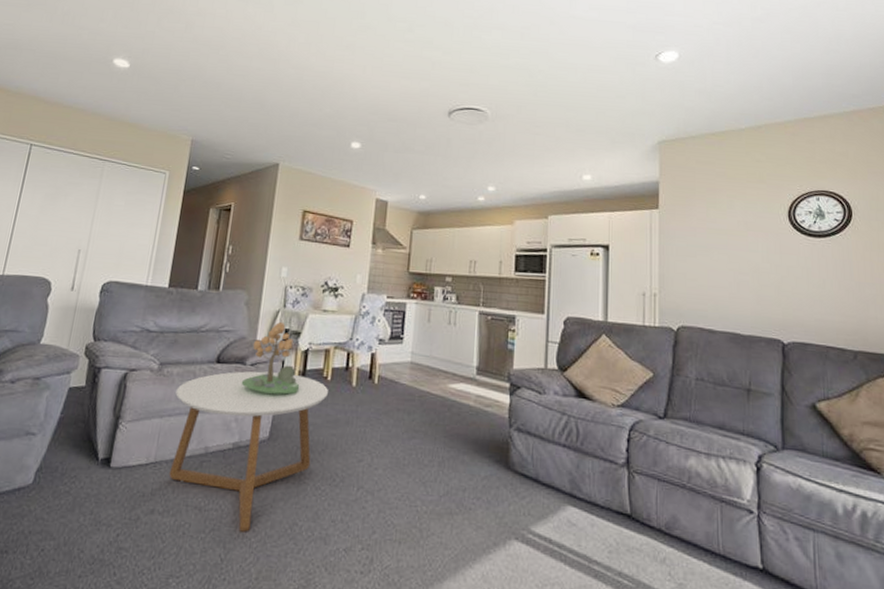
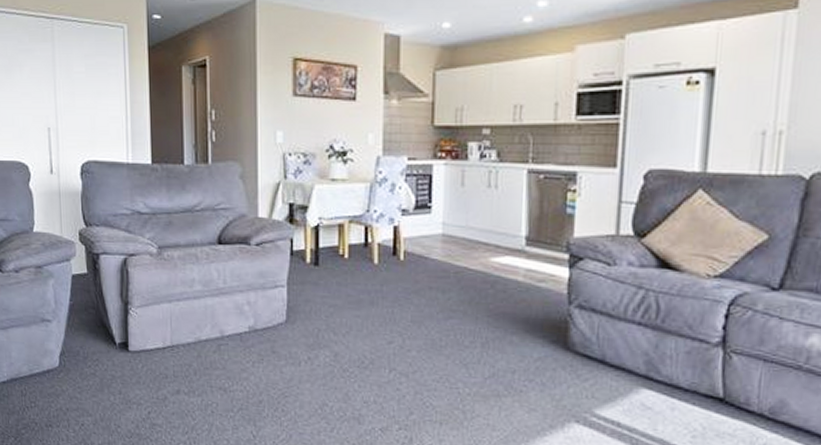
coffee table: present [169,371,328,533] -> none [180,251,346,412]
small tree: present [241,322,300,395] -> none [248,196,314,275]

